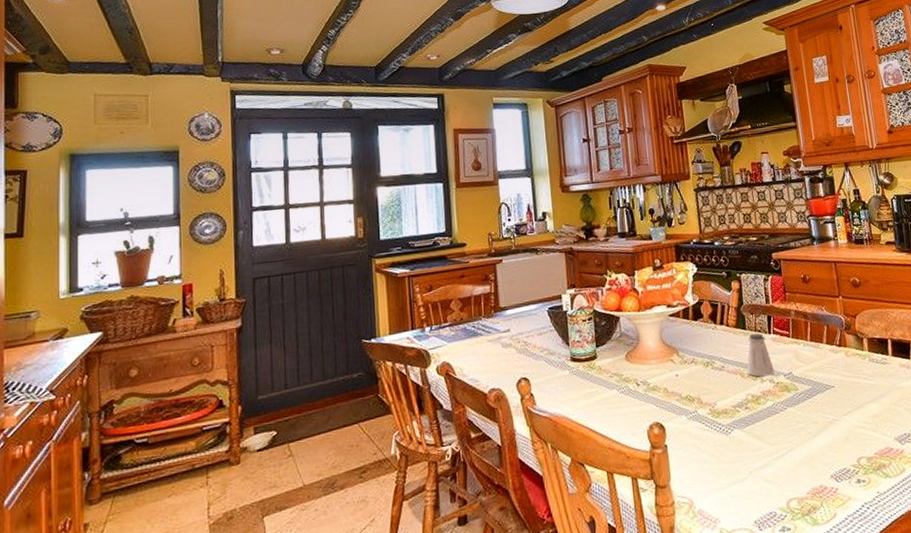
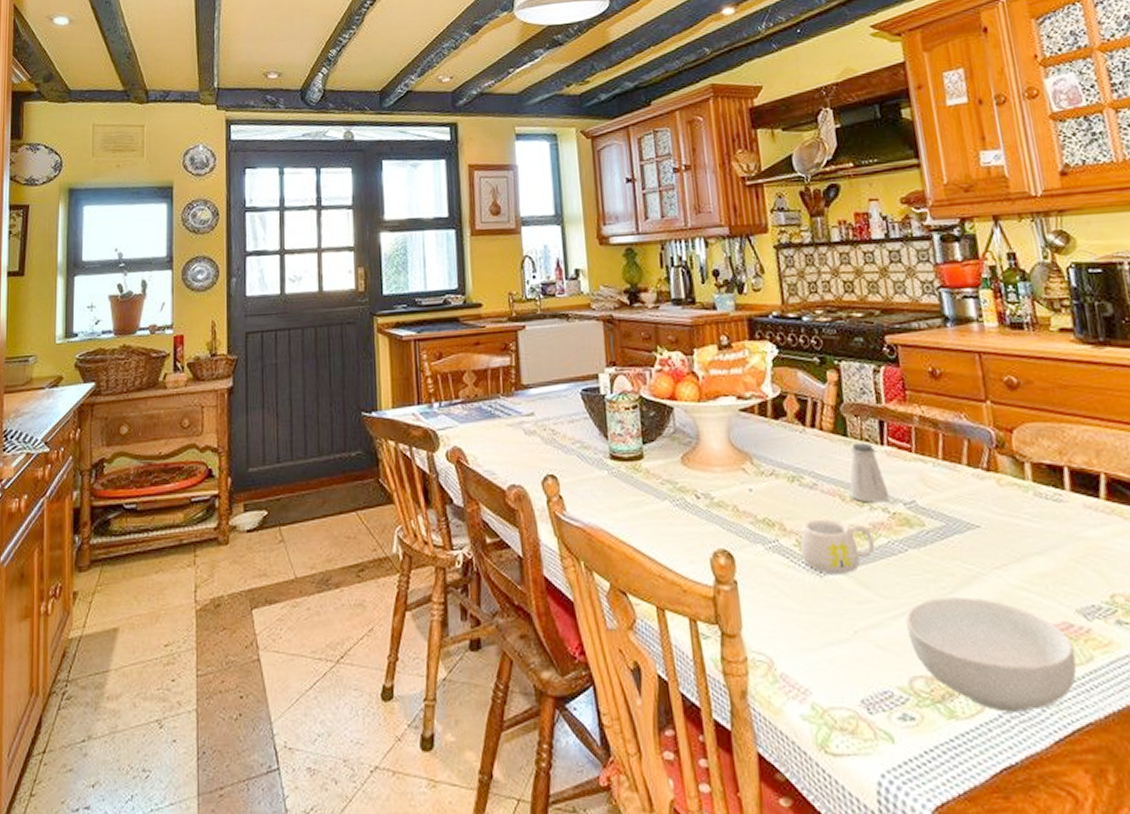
mug: none [712,391,765,433] -> present [800,518,875,575]
cereal bowl: none [785,437,895,516] -> present [906,597,1077,712]

